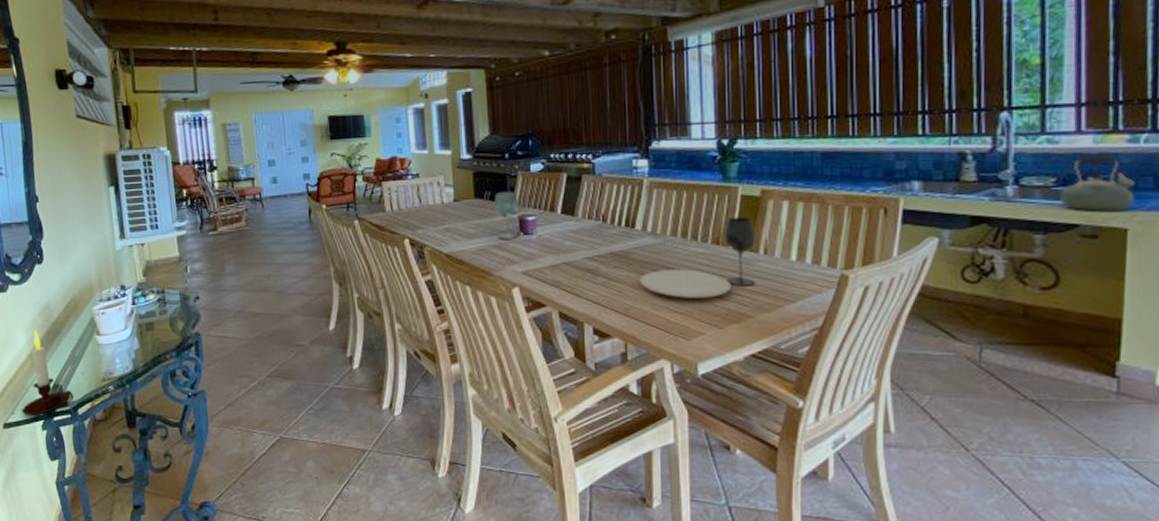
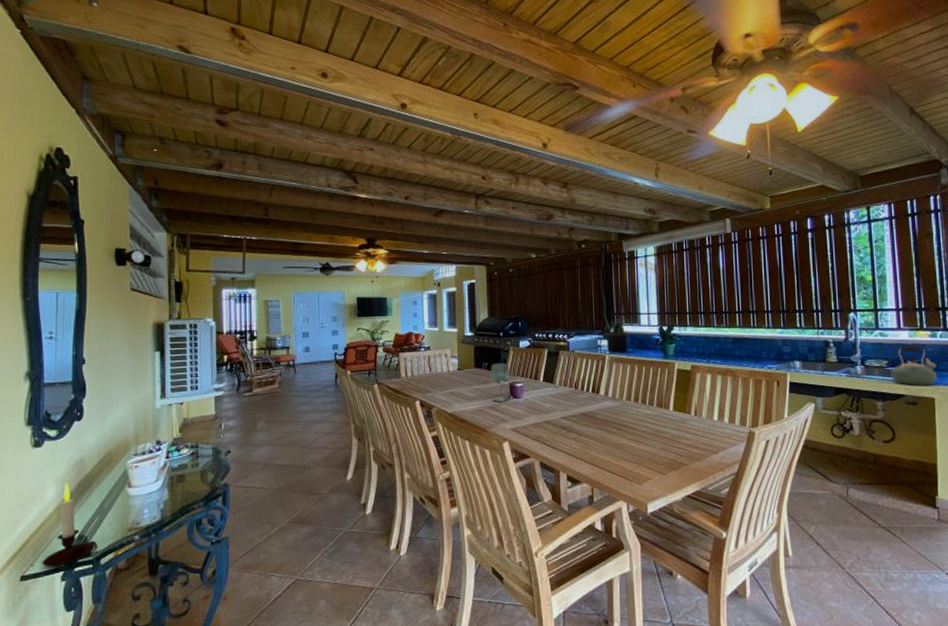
plate: present [639,269,731,298] -> none [603,427,671,450]
planter: none [641,129,675,176] -> present [604,317,629,353]
wine glass: present [723,216,757,287] -> none [665,386,689,441]

